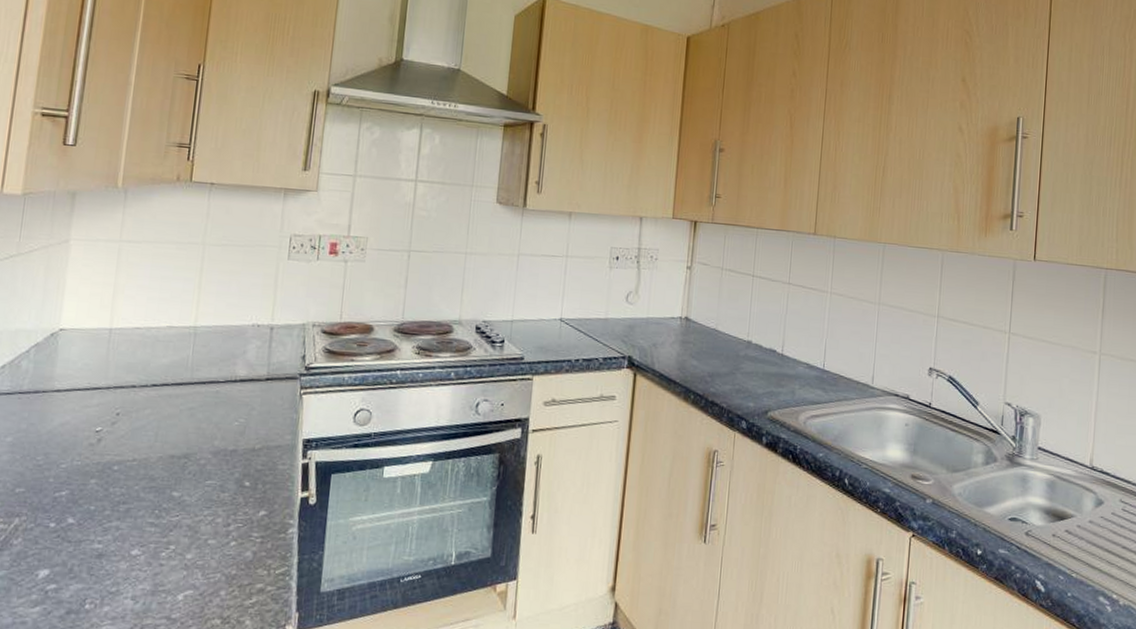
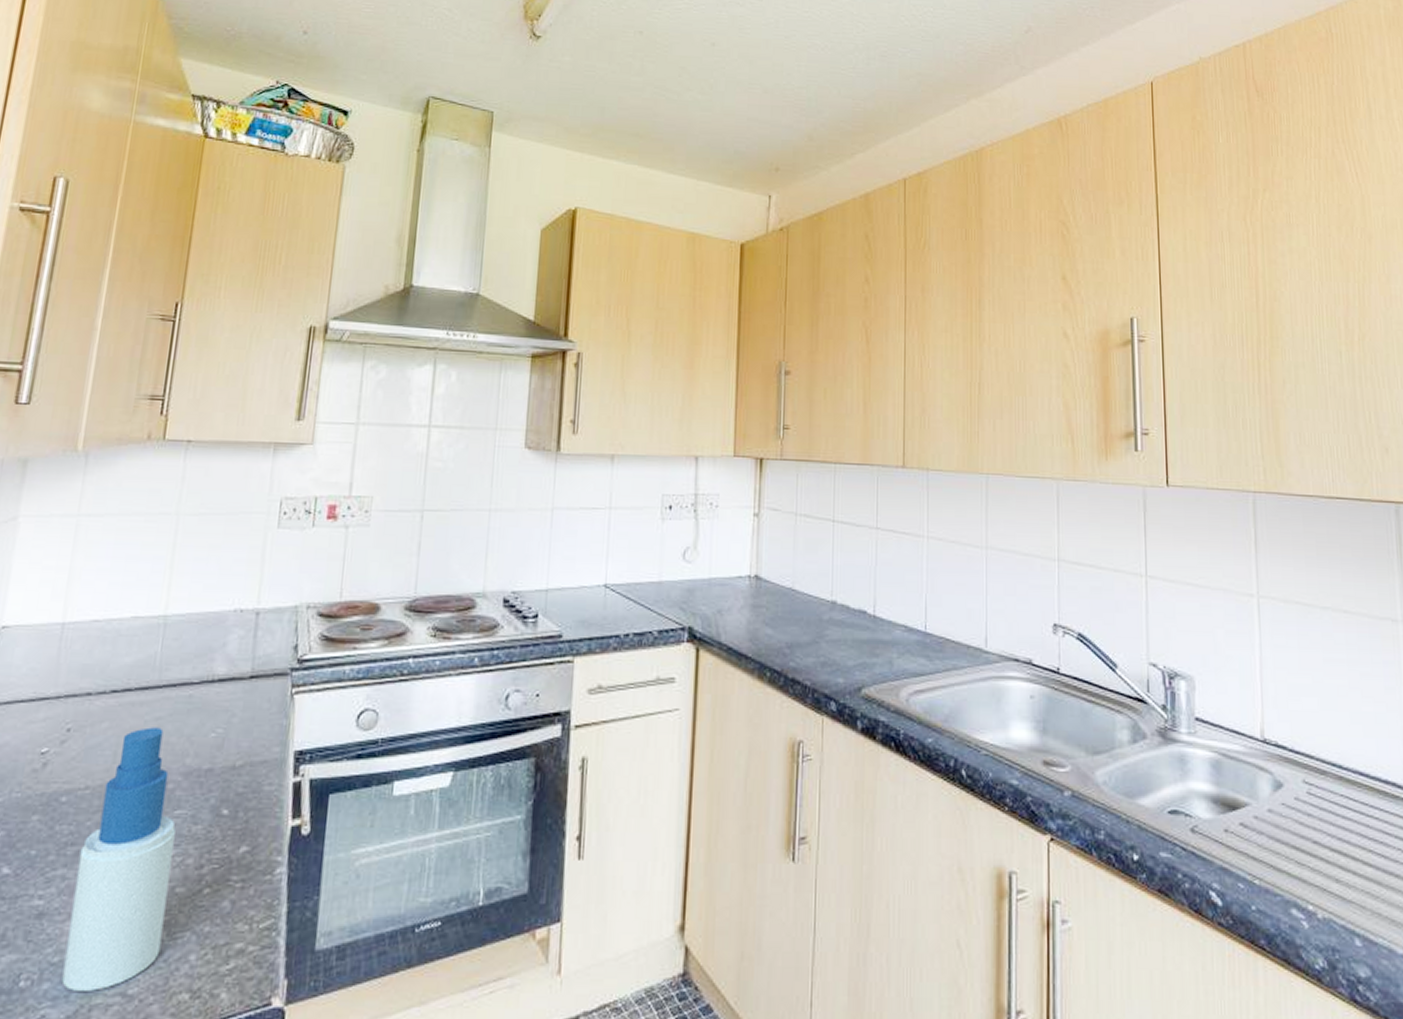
spray bottle: none [119,415,207,614] -> present [61,727,176,991]

